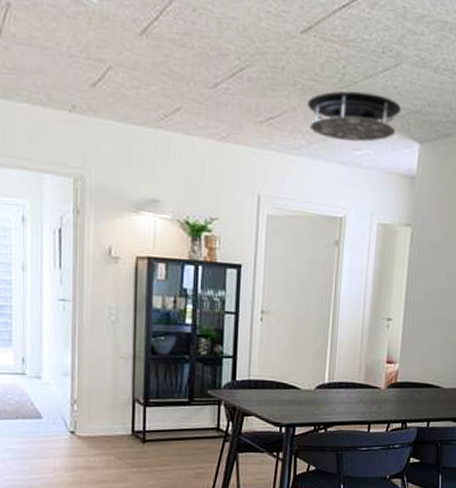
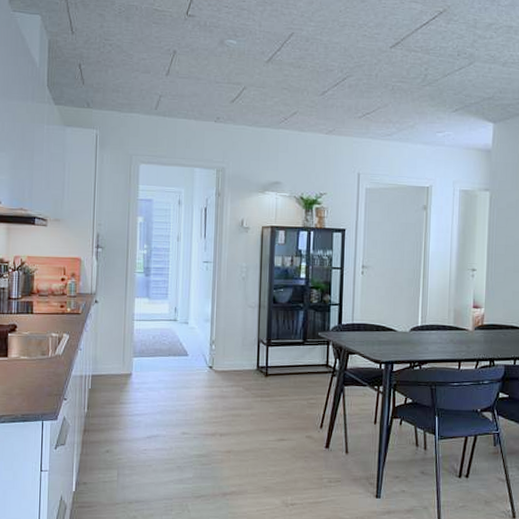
ceiling light fixture: present [307,90,402,143] -> none [396,87,476,127]

